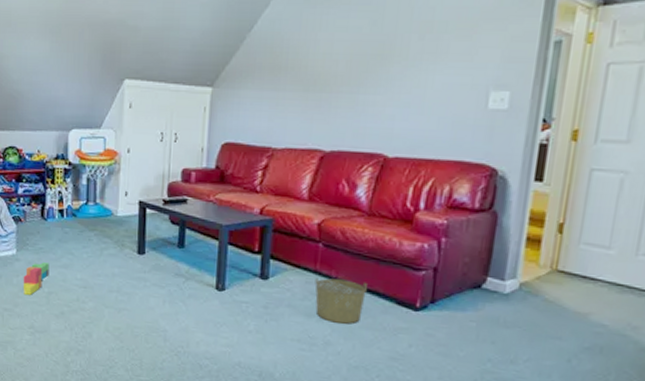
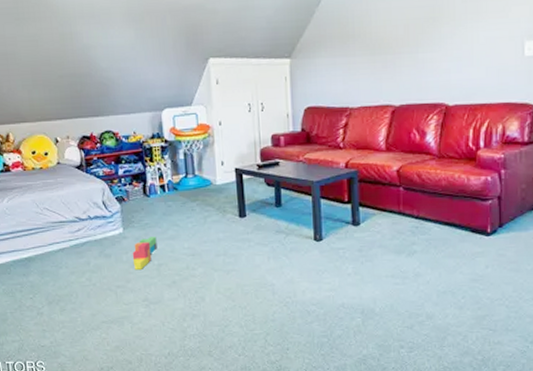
basket: present [315,278,367,324] -> none [400,216,445,256]

